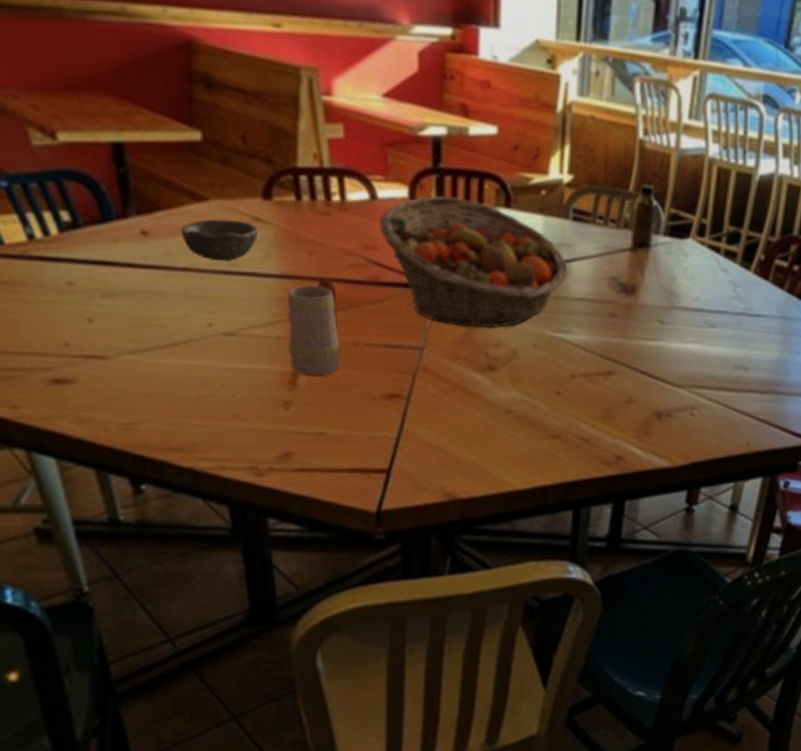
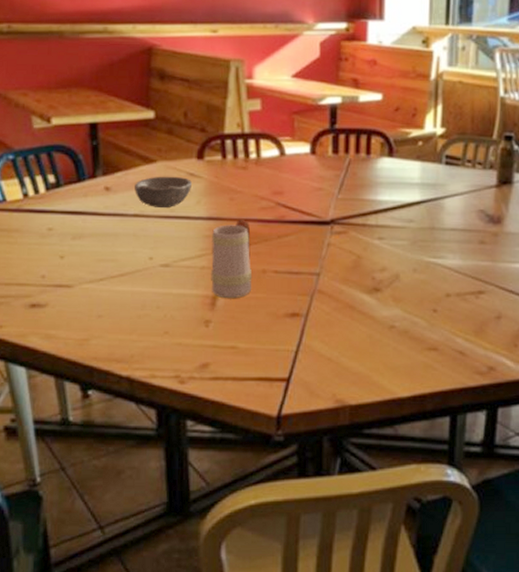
fruit basket: present [379,196,568,329] -> none [286,150,442,256]

